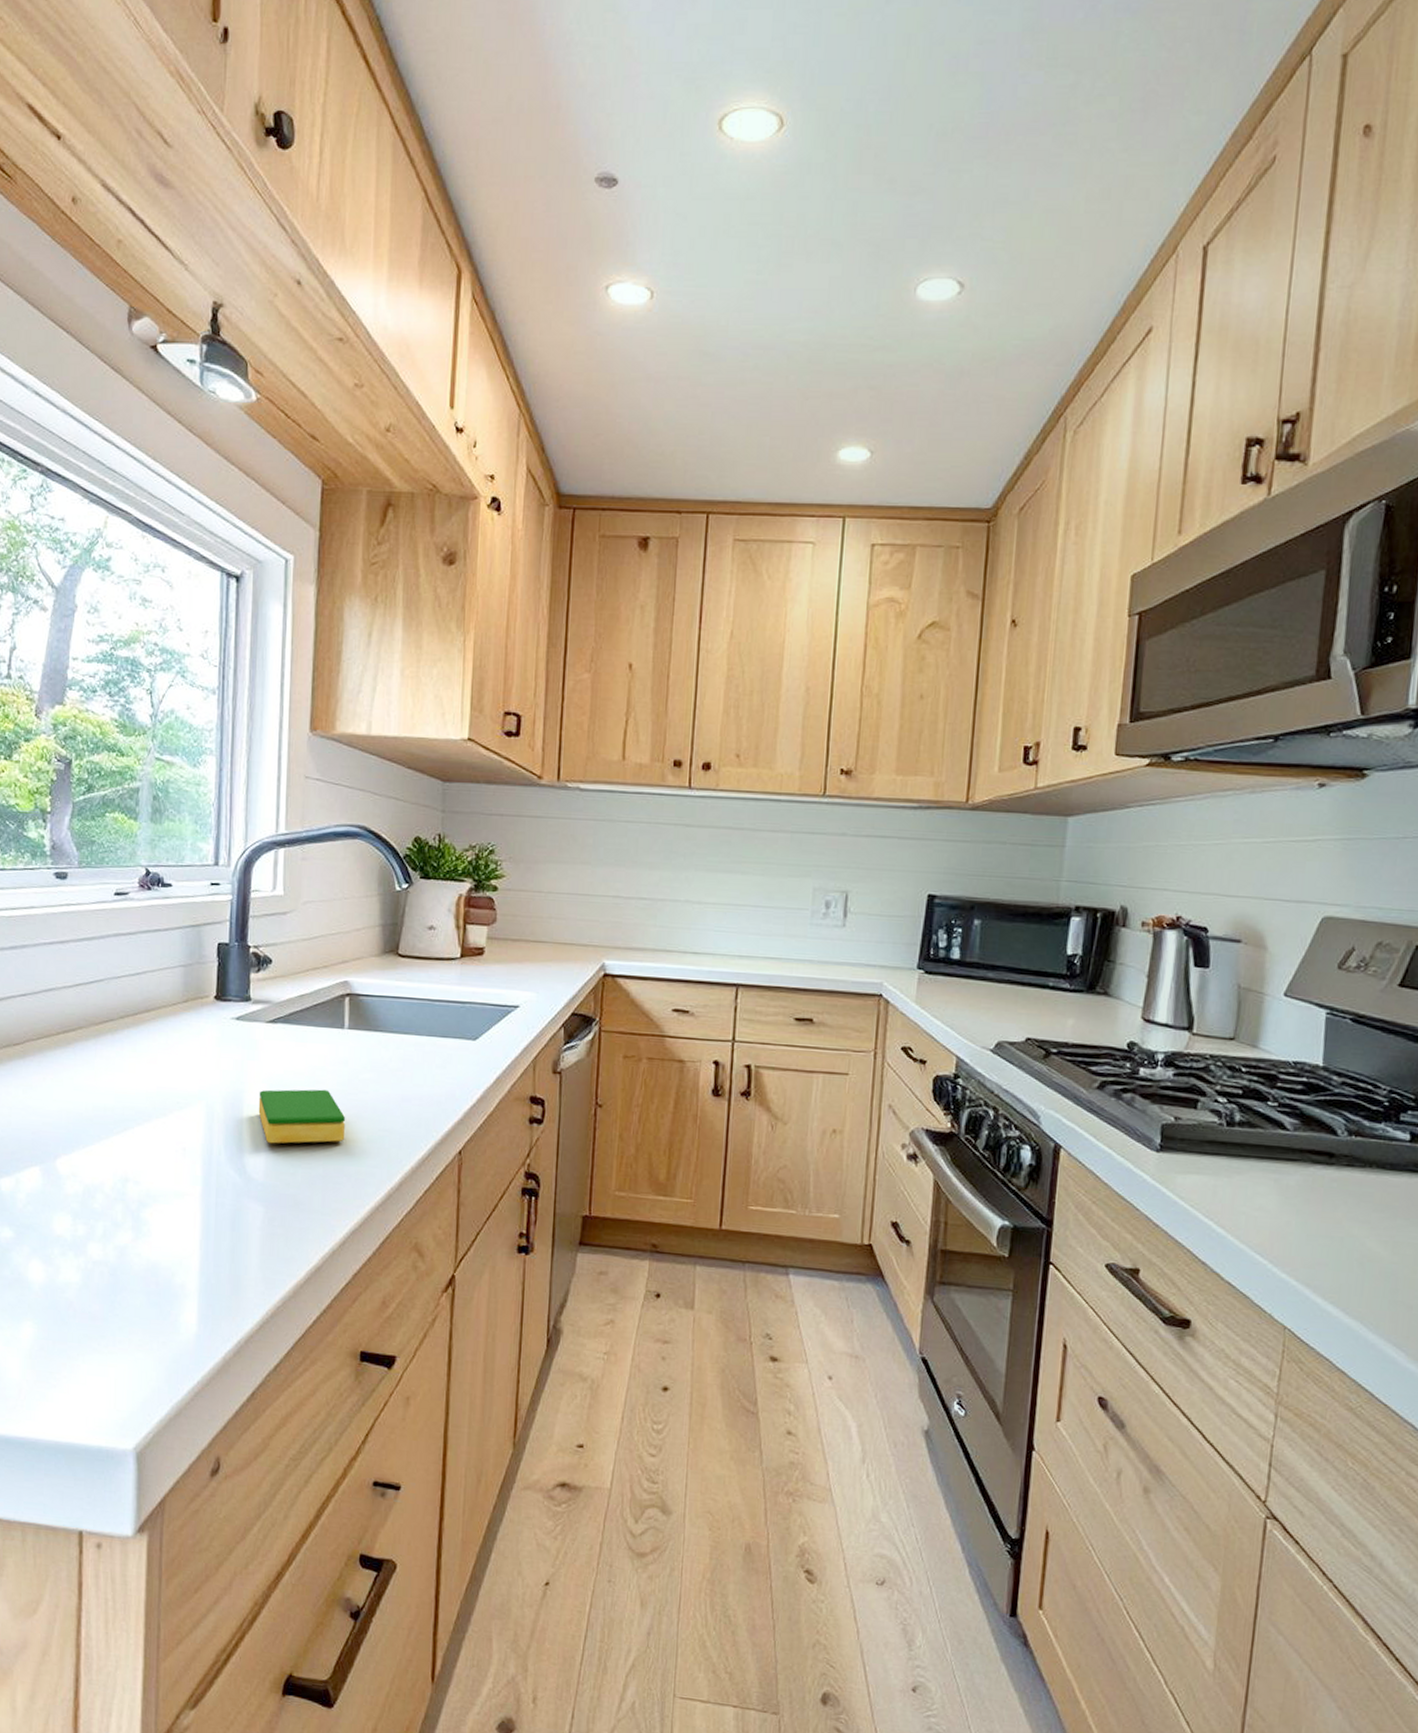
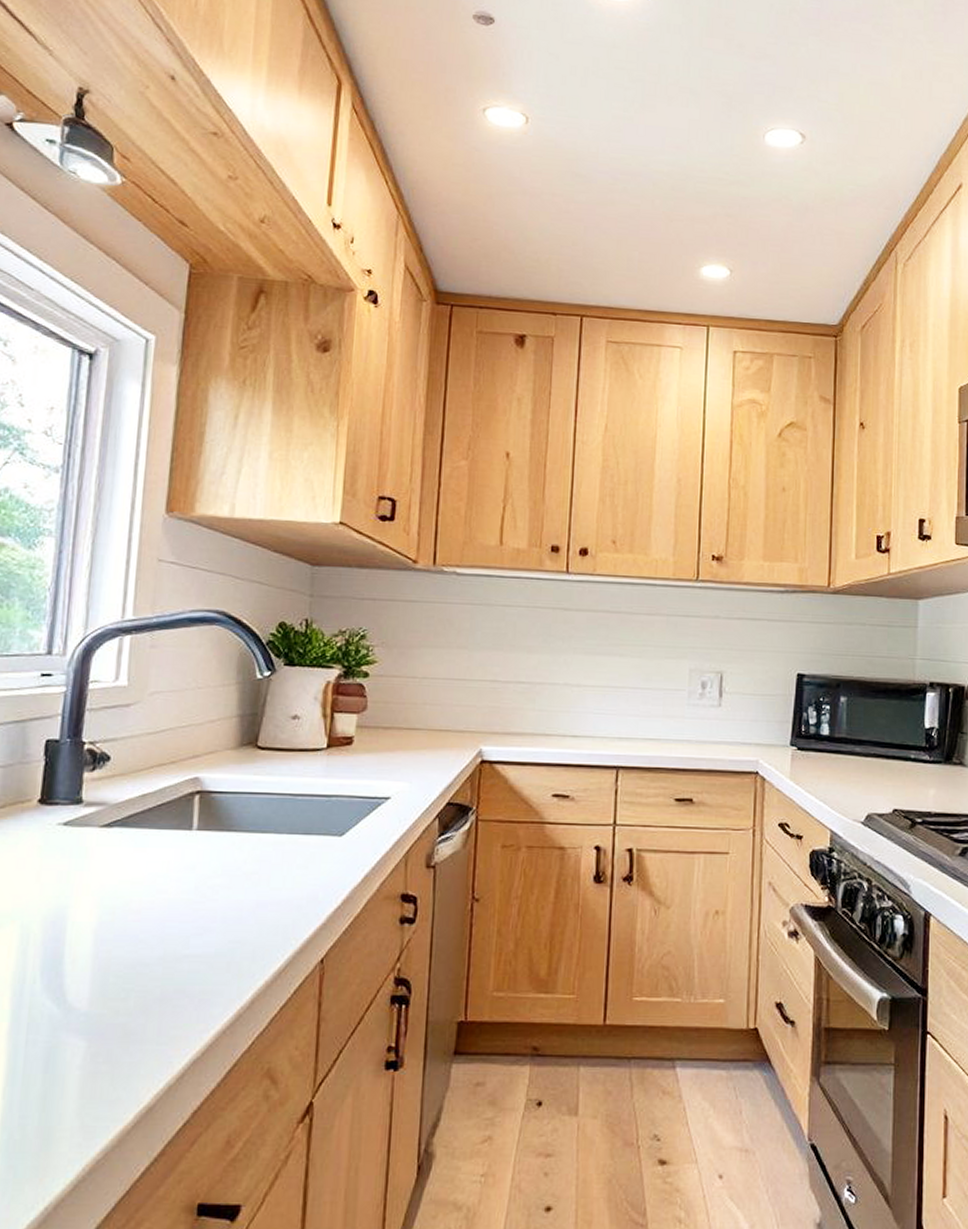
dish sponge: present [258,1089,345,1144] -> none [85,899,189,966]

